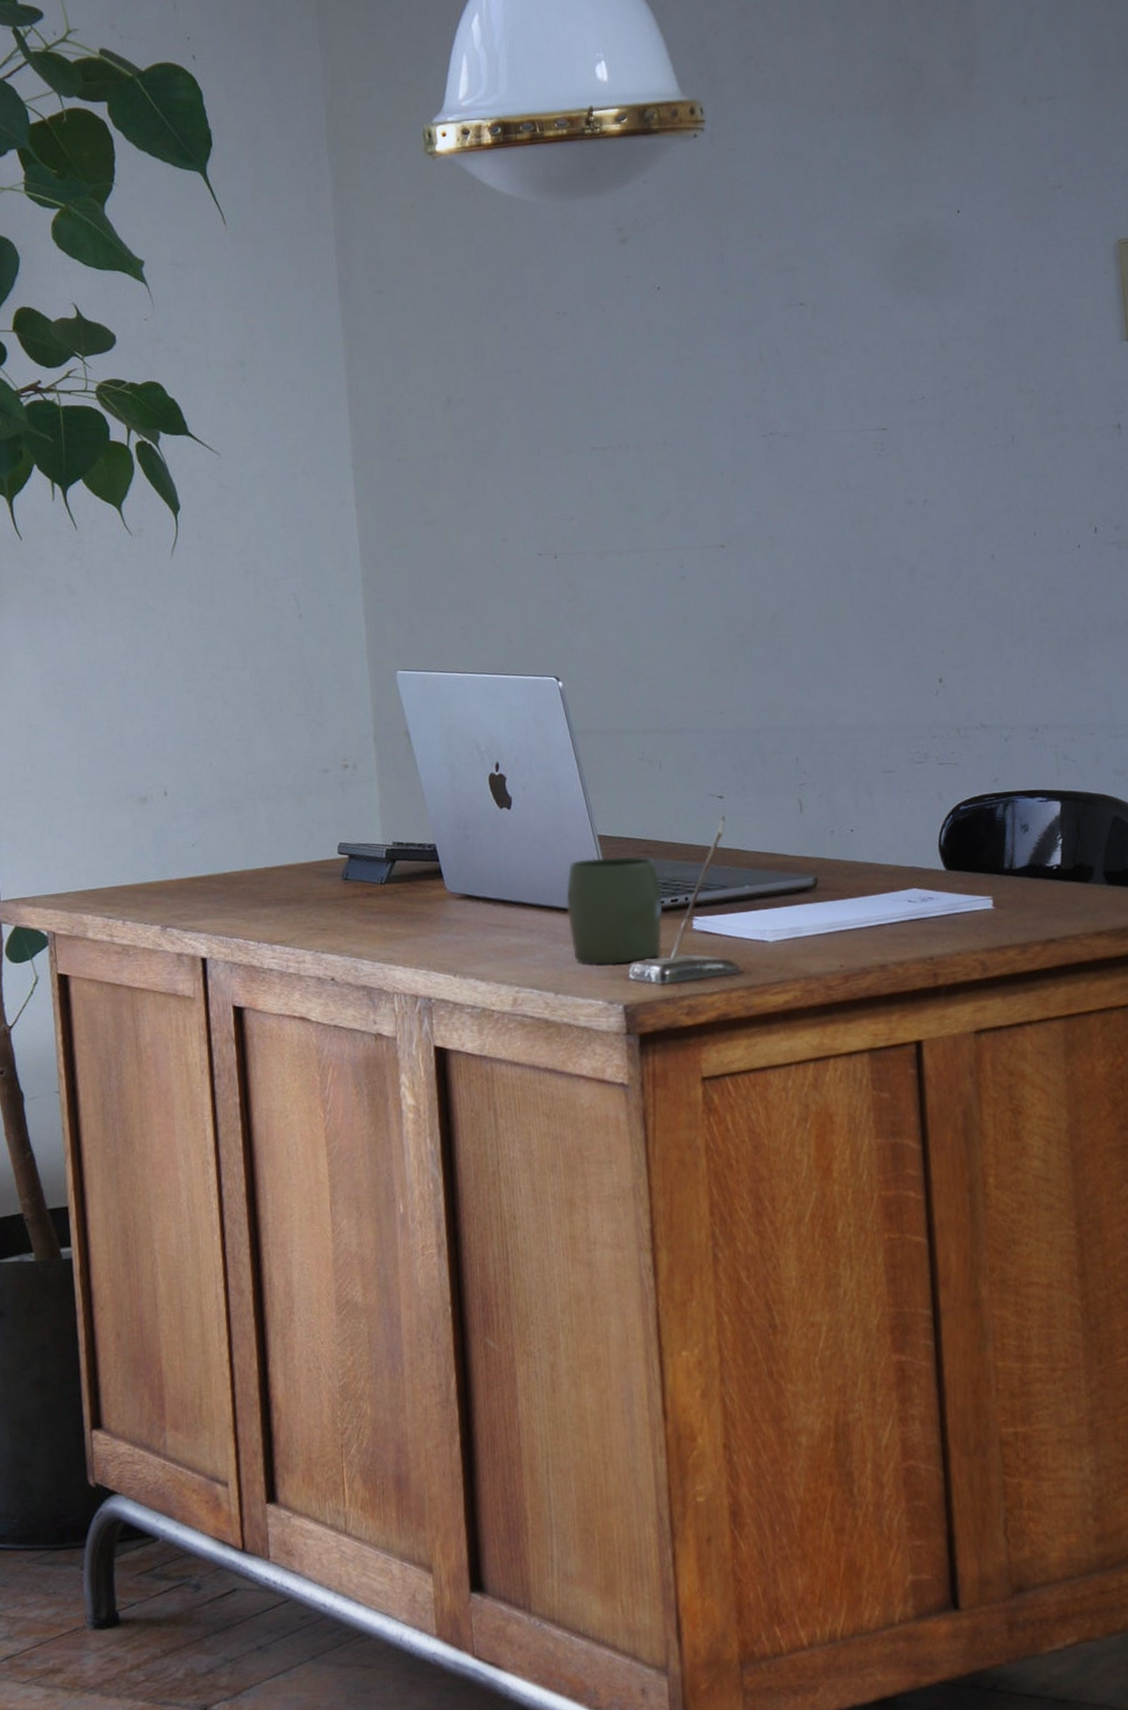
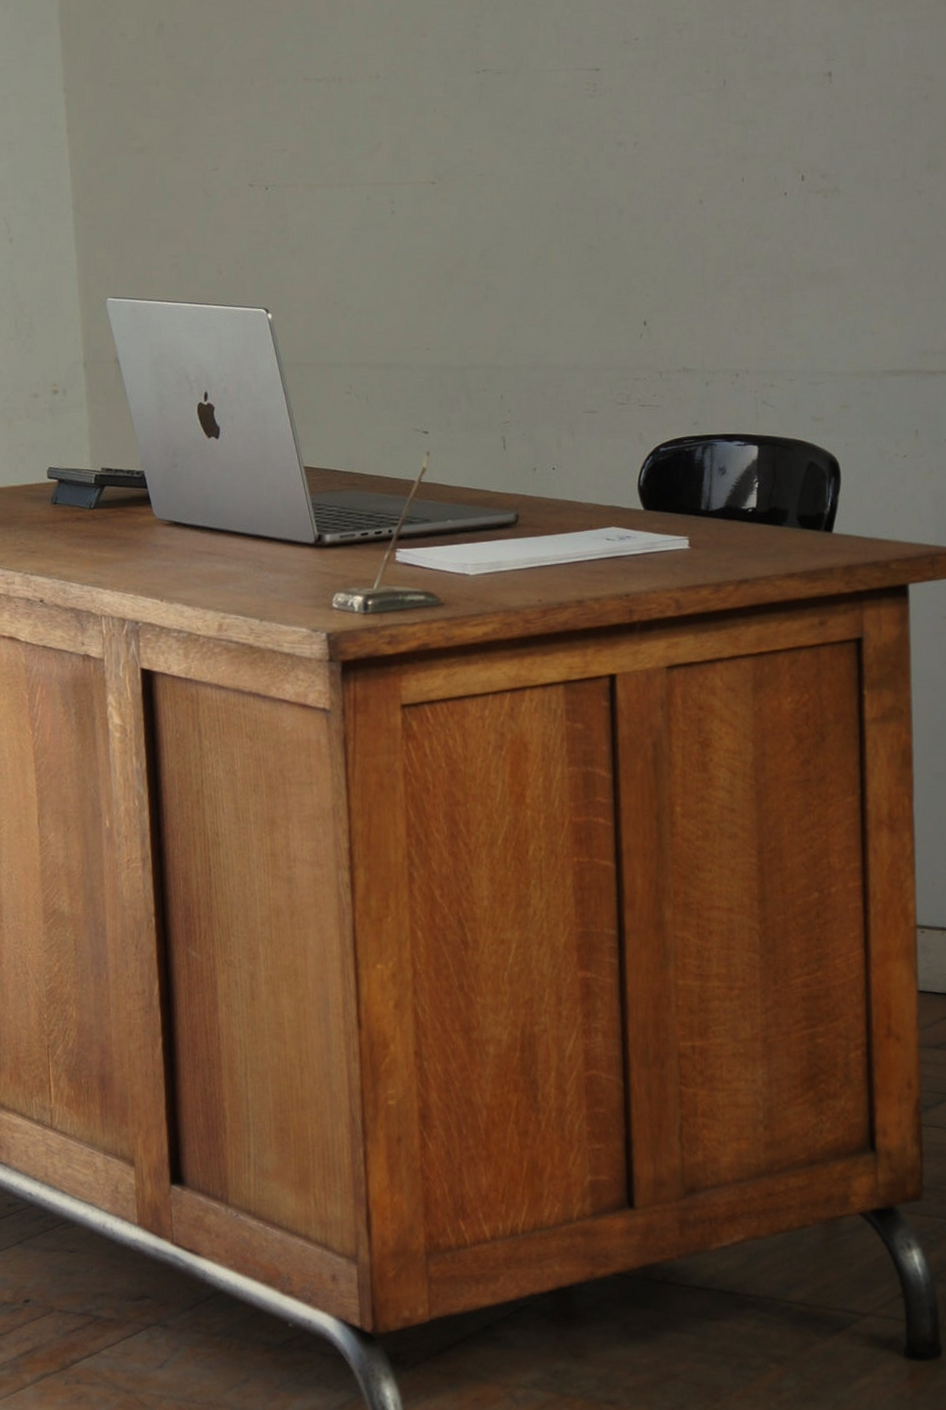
mug: present [566,856,663,964] -> none [272,488,366,593]

